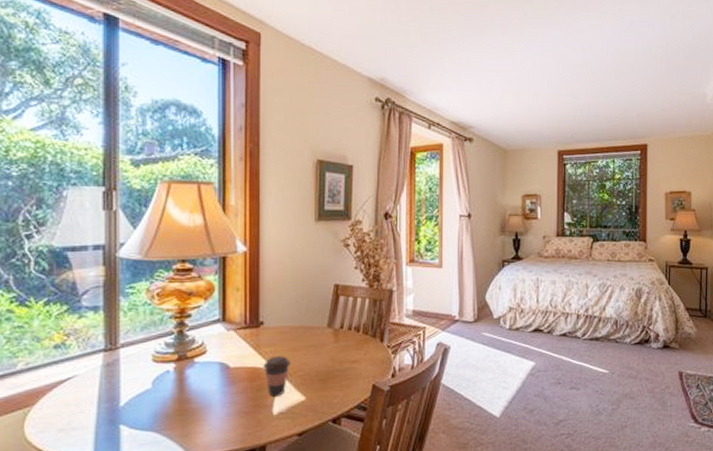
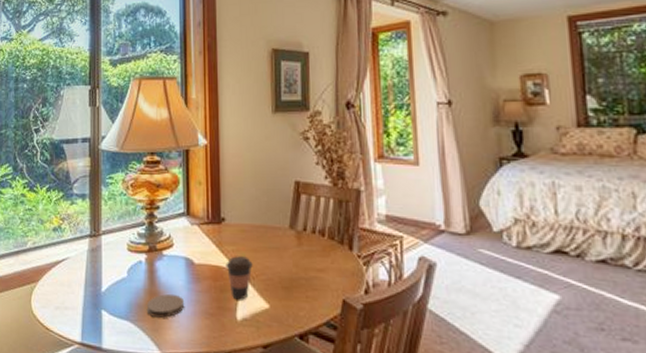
coaster: none [174,400,217,424] -> present [146,294,184,318]

